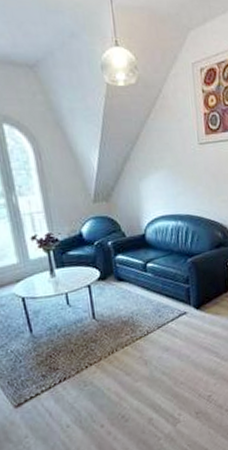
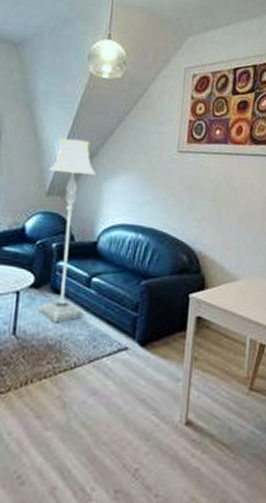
floor lamp: none [89,148,147,304] -> present [38,138,96,323]

